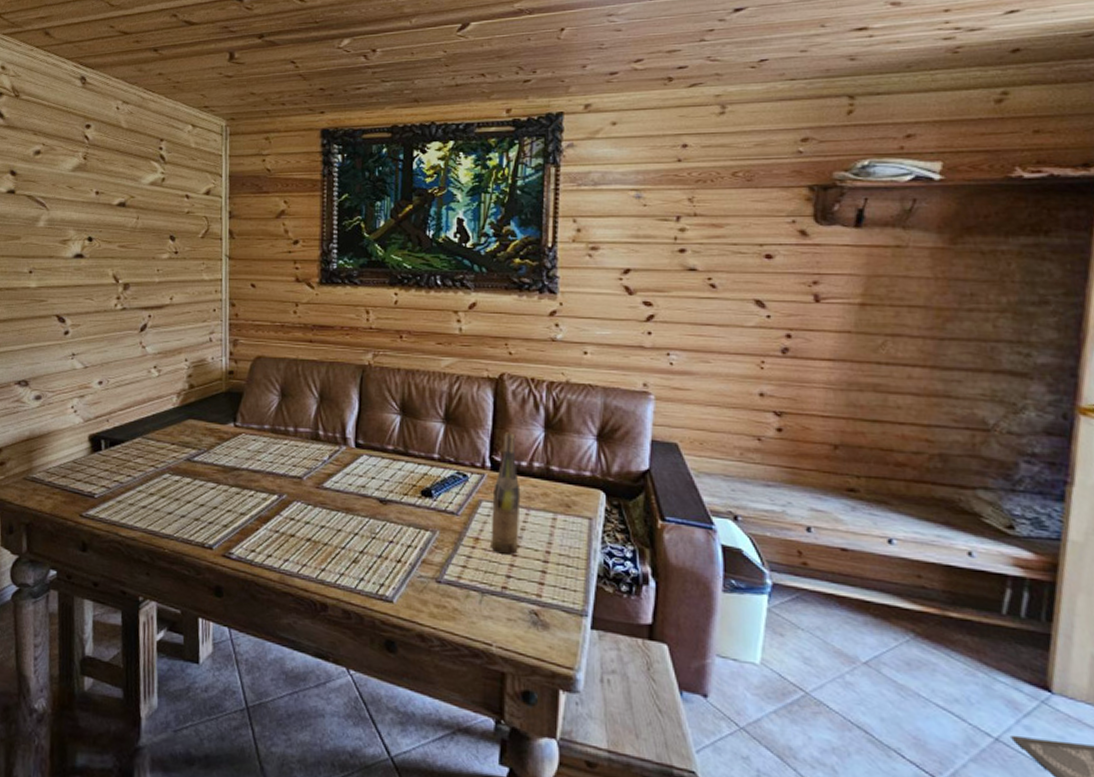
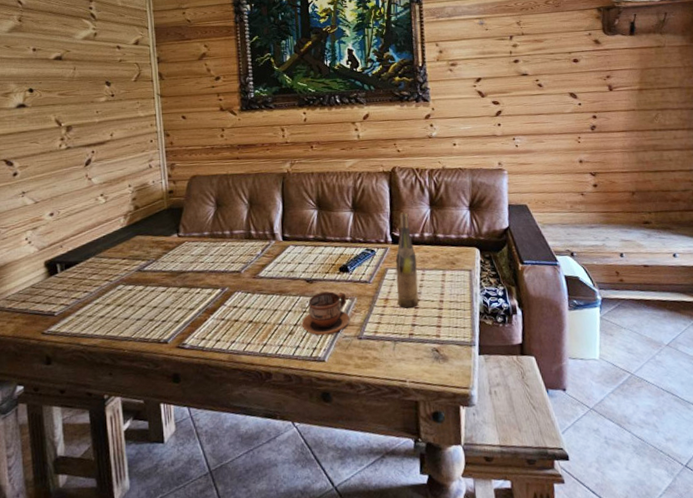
cup: none [368,517,430,571] -> present [301,291,351,336]

